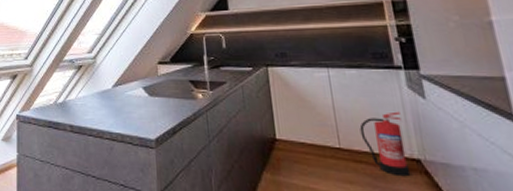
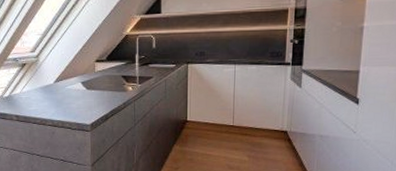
fire extinguisher: present [359,111,410,177] -> none [250,97,281,144]

